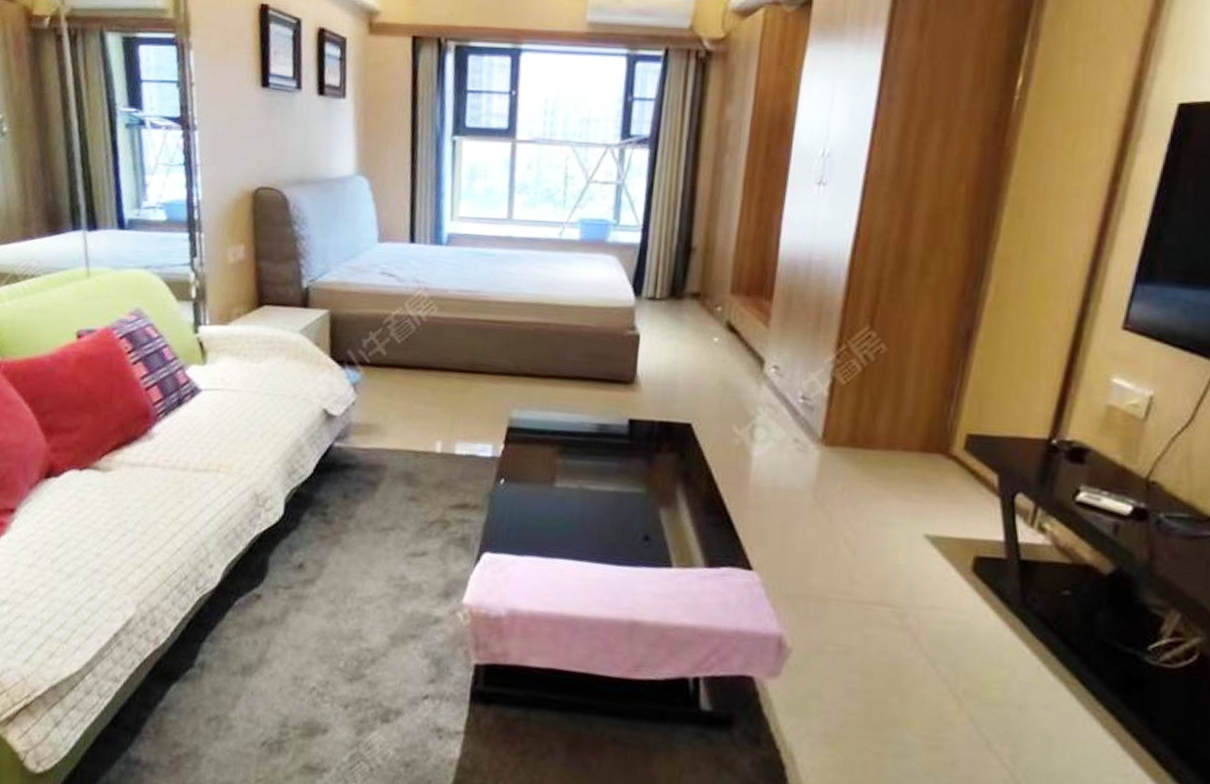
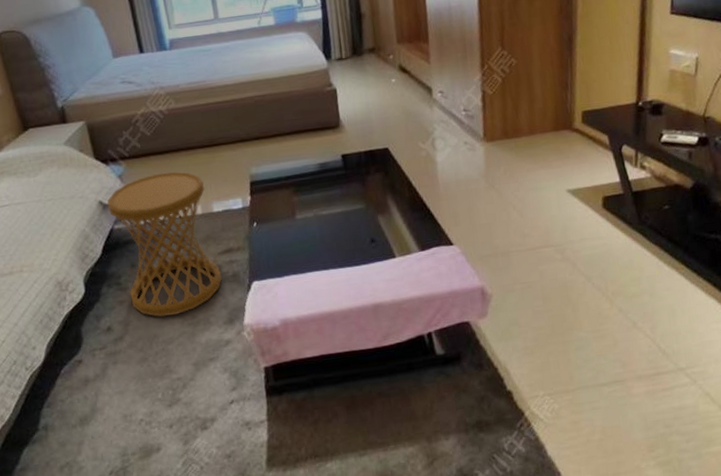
side table: none [332,390,452,570] -> present [107,171,222,318]

